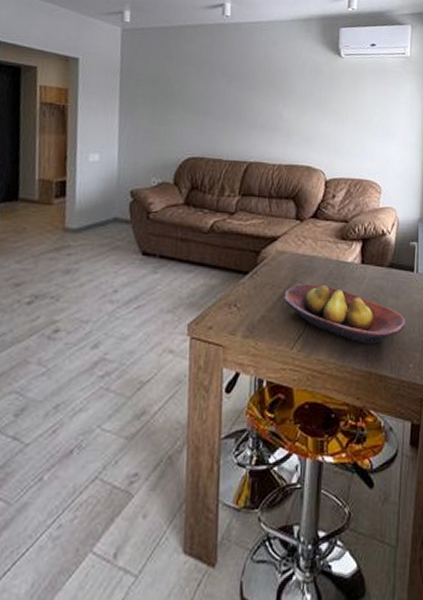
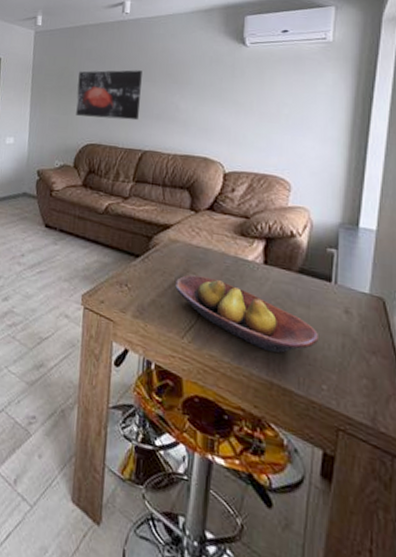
wall art: none [174,76,245,131] -> present [76,70,142,121]

